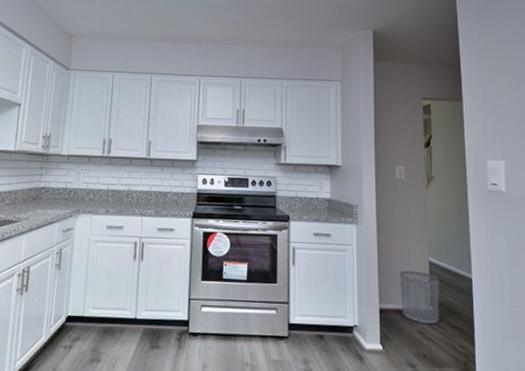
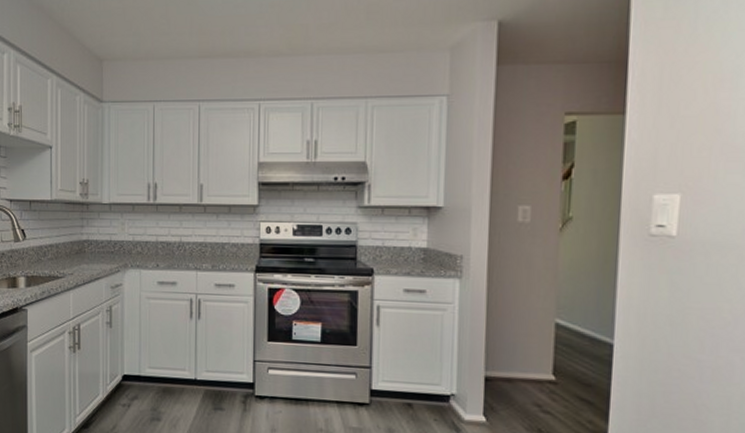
waste bin: present [399,270,440,325] -> none [513,333,567,396]

